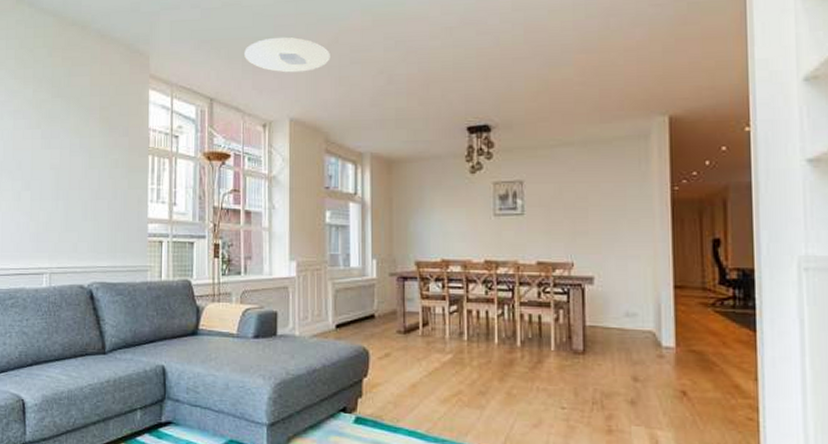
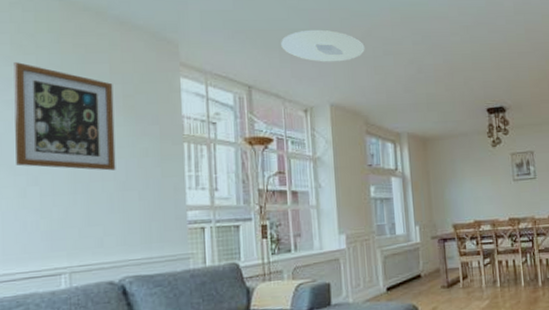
wall art: none [14,75,92,180] -> present [14,62,116,171]

